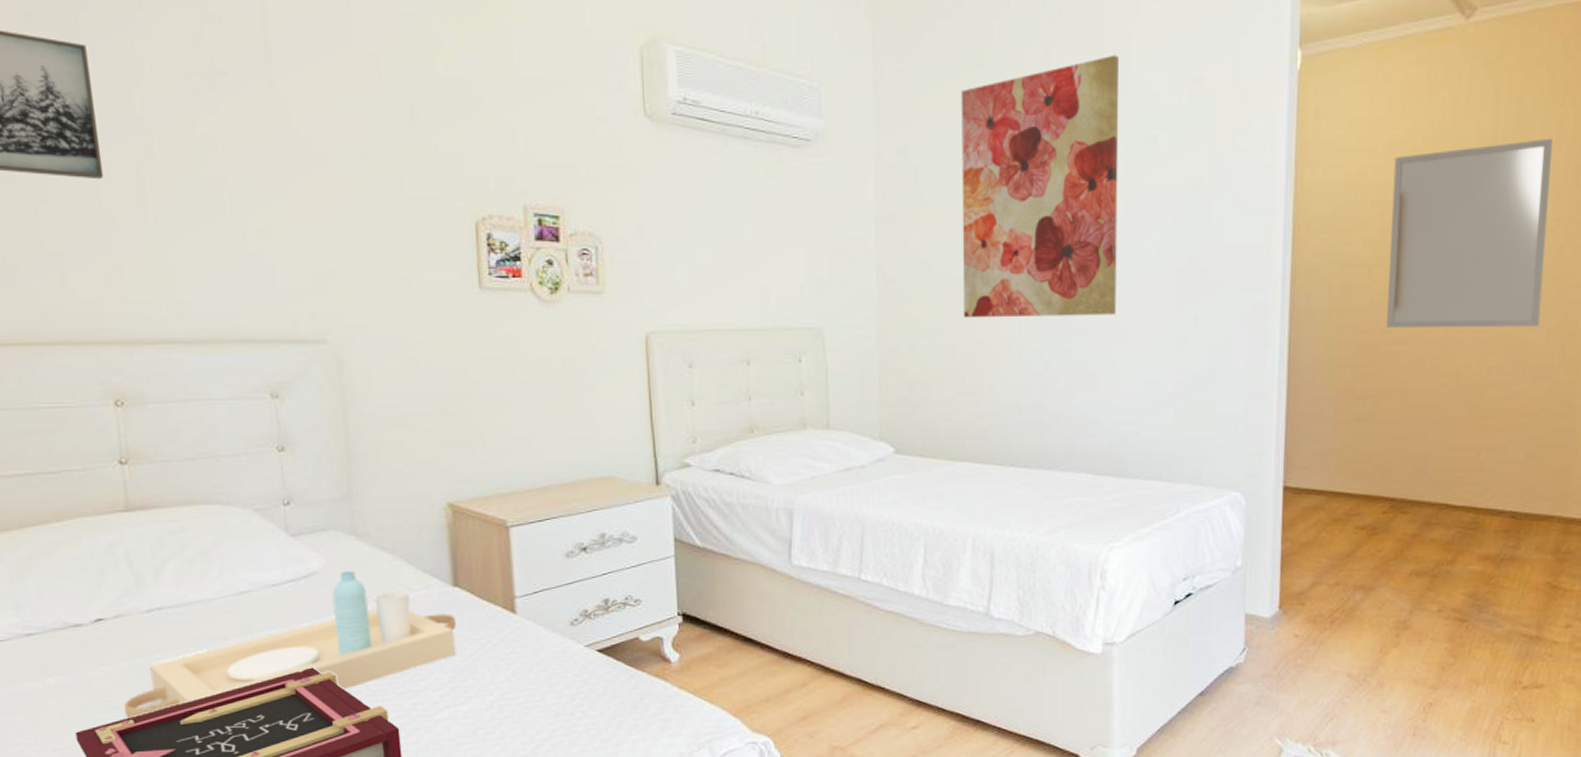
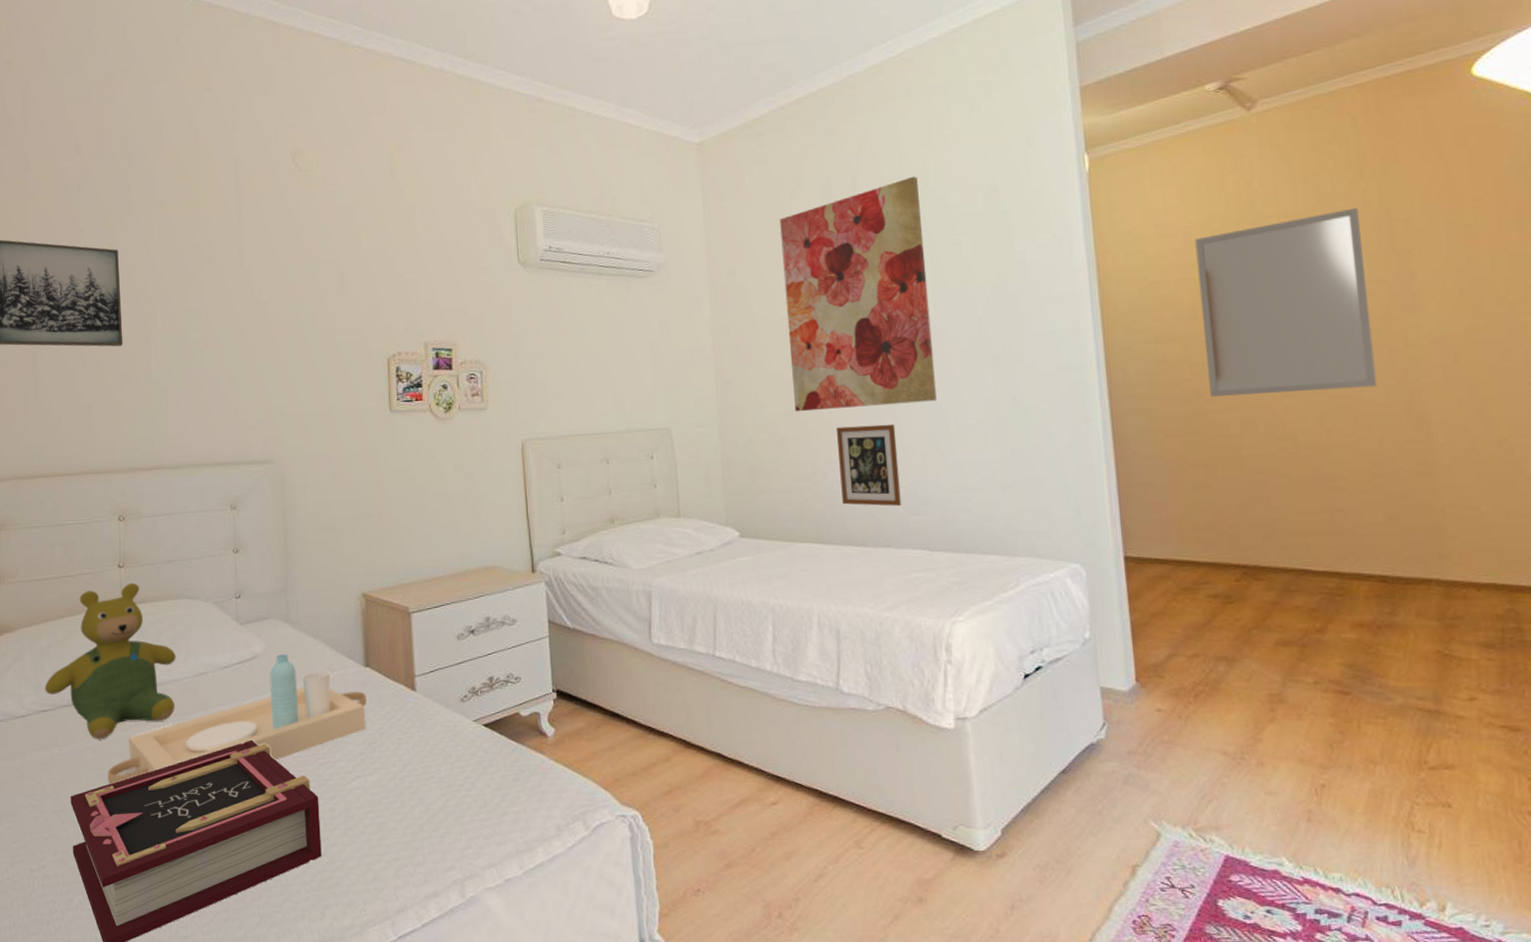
teddy bear: none [27,483,210,667] -> present [45,582,176,739]
picture frame: none [1007,337,1070,426] -> present [837,423,902,506]

